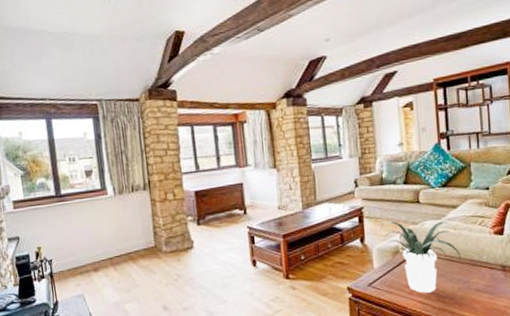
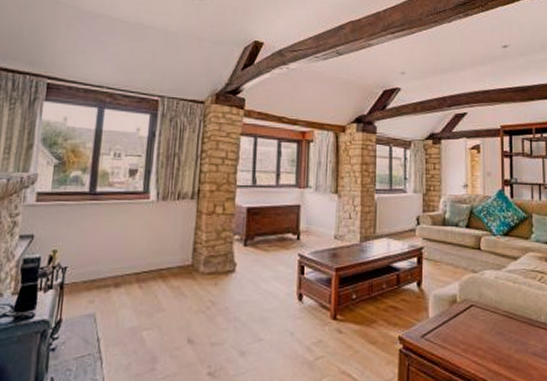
potted plant: present [380,221,462,293] -> none [439,266,520,352]

